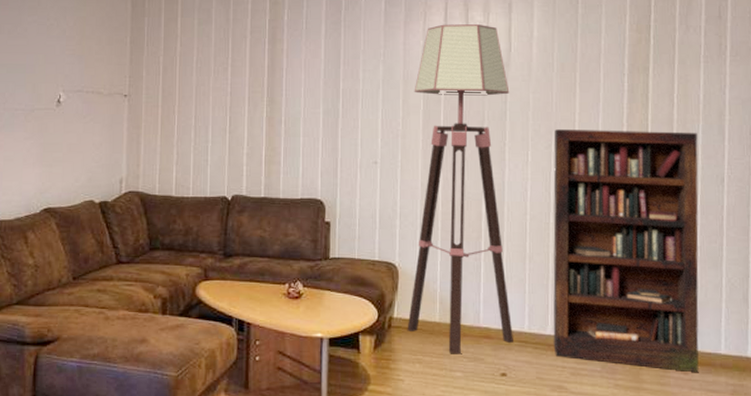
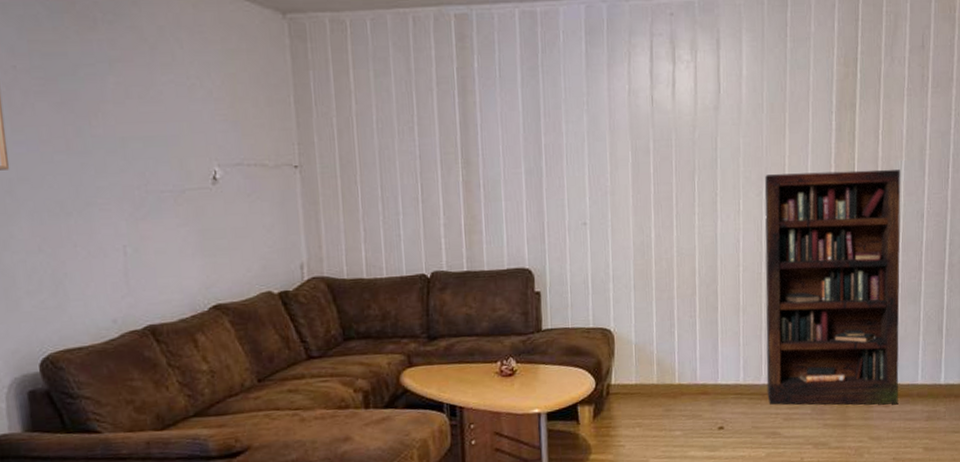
floor lamp: present [407,23,513,355] -> none [621,63,729,414]

